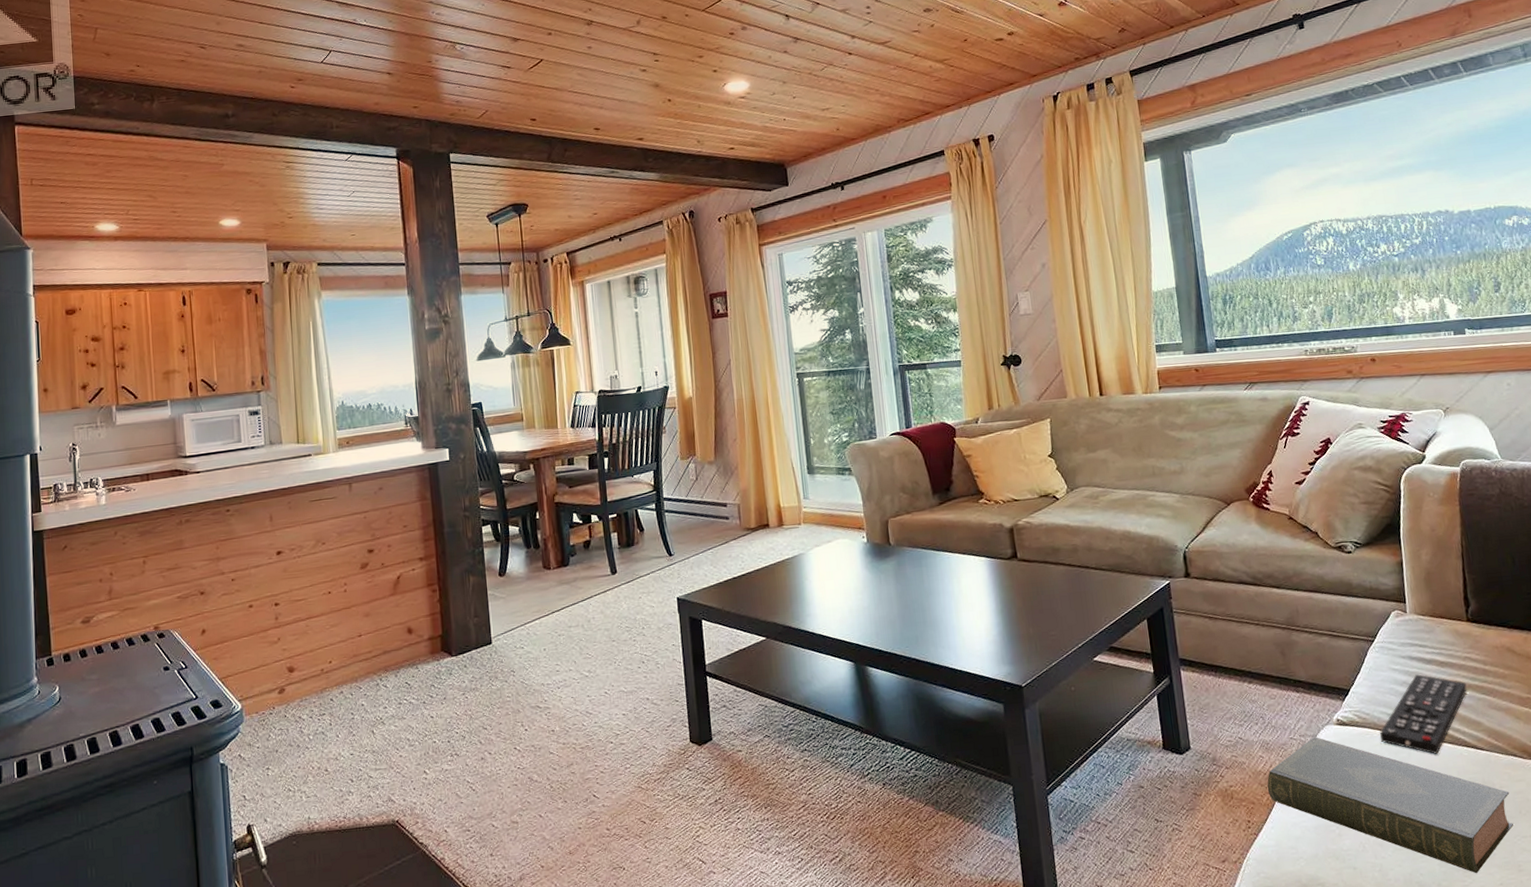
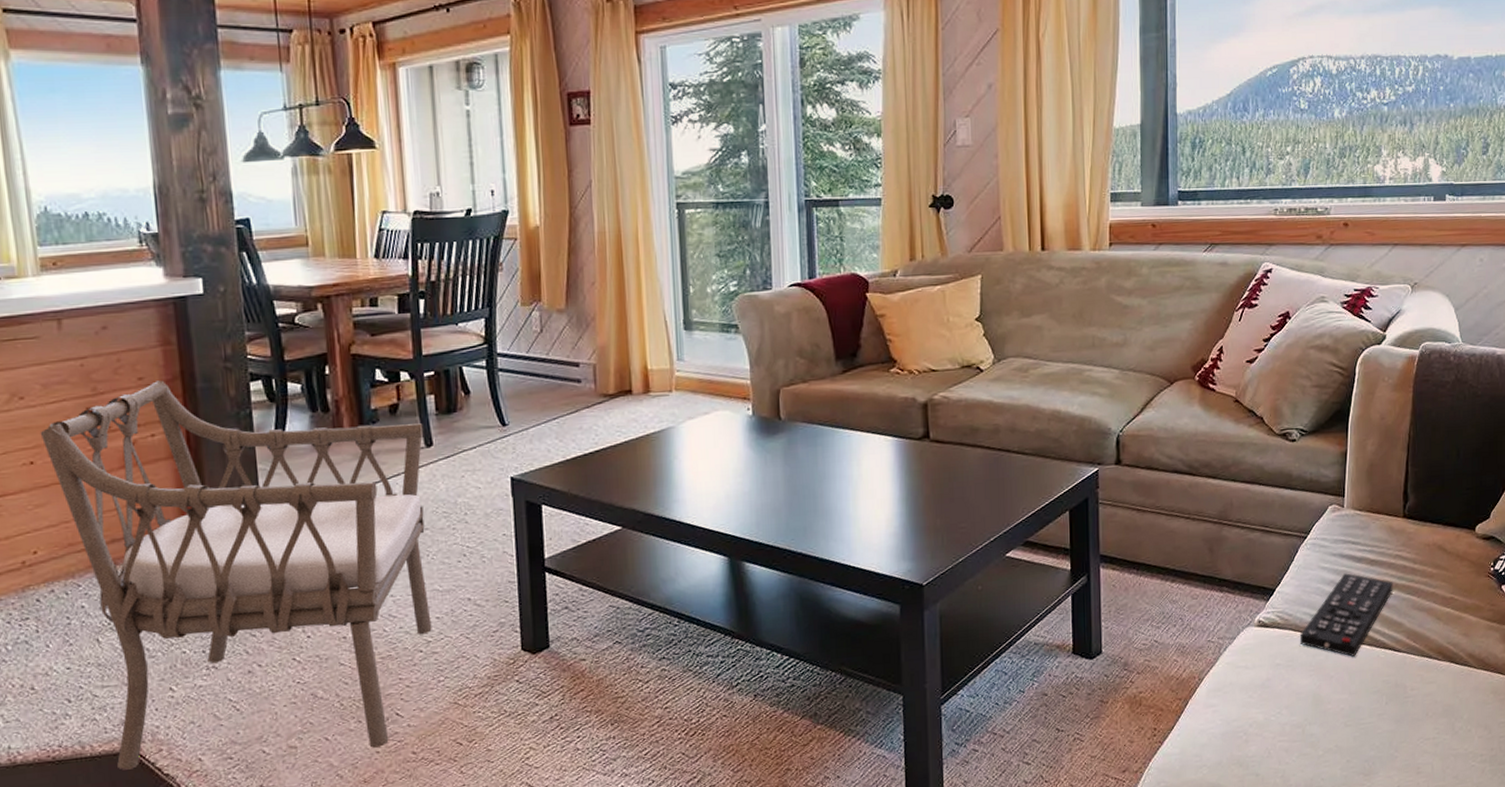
armchair: none [335,527,620,839] -> present [40,380,432,770]
book: present [1267,736,1514,874] -> none [1178,638,1420,777]

